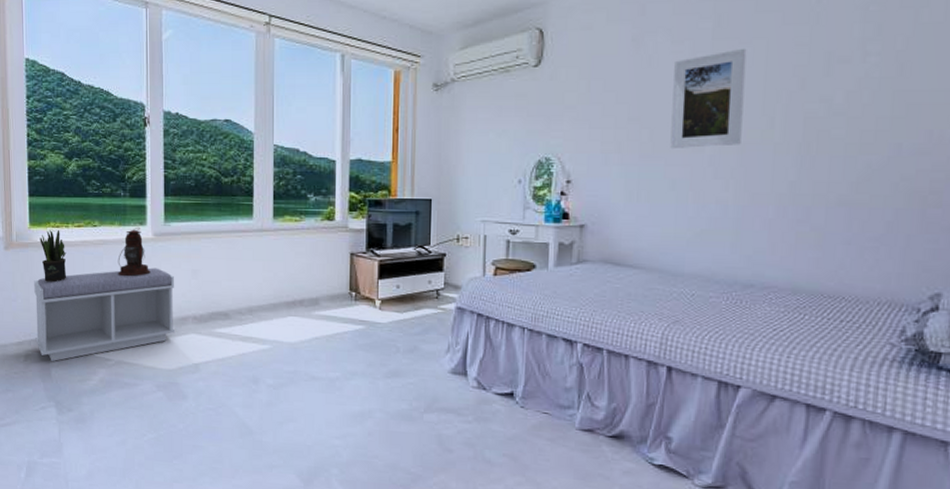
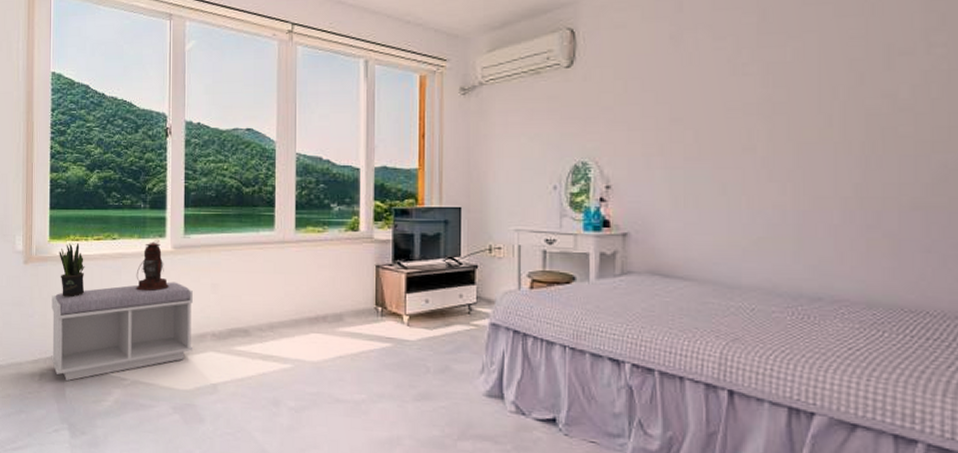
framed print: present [670,48,747,150] -> none [718,42,797,151]

